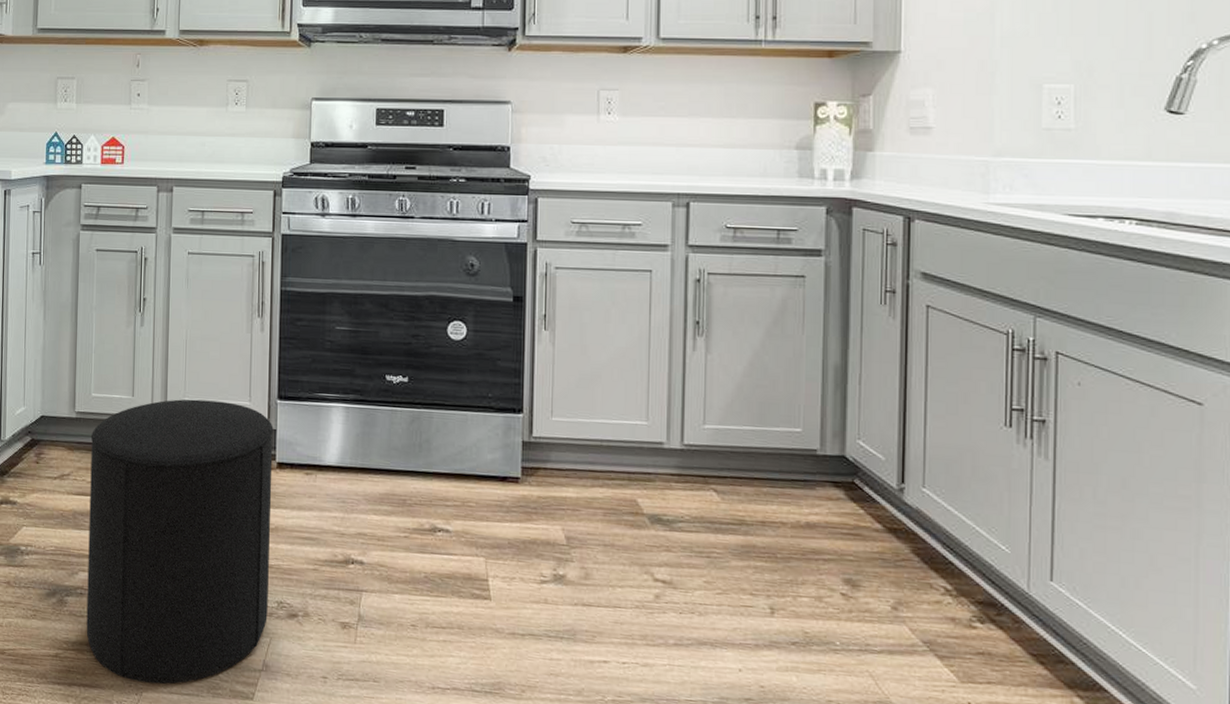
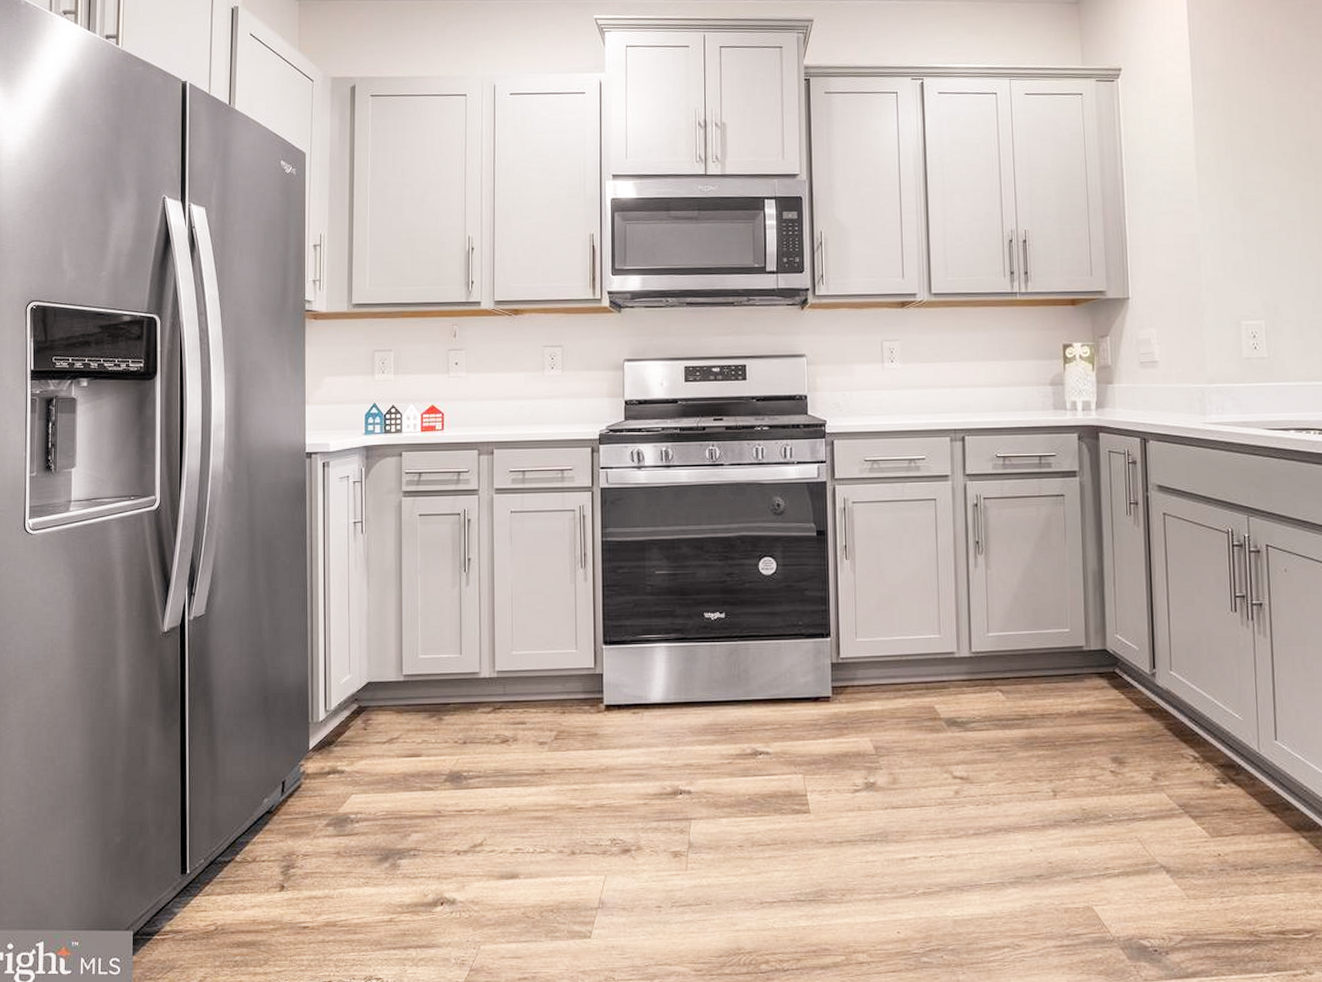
stool: present [86,399,274,685] -> none [420,651,602,935]

